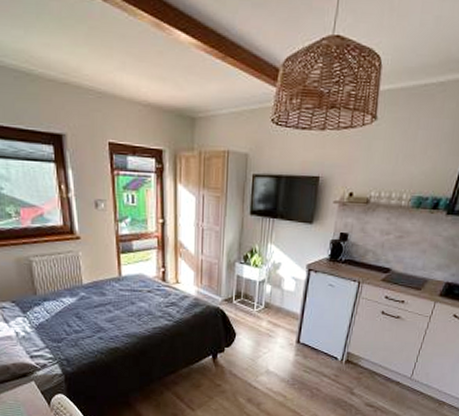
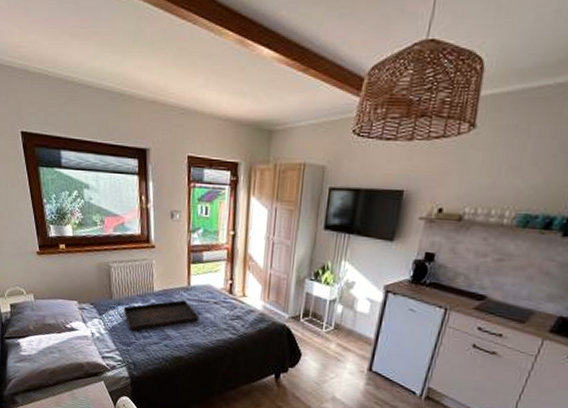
serving tray: none [50,291,133,326] -> present [123,300,200,331]

